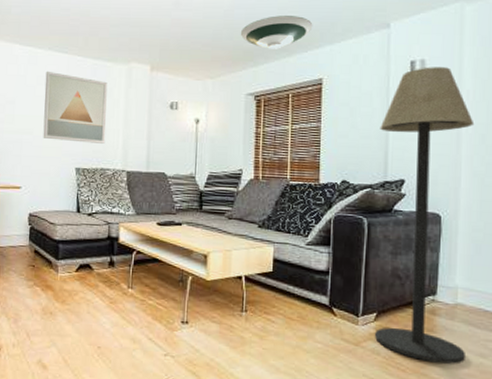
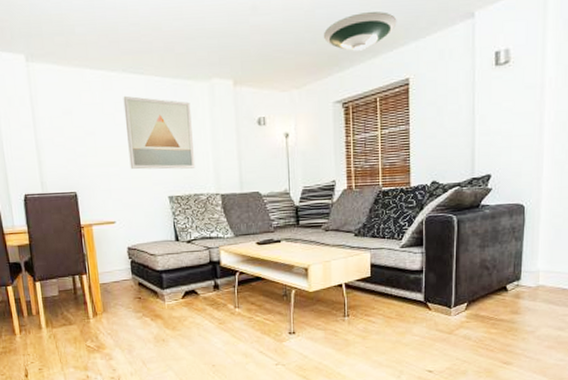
floor lamp: present [374,67,475,364] -> none [465,55,556,340]

